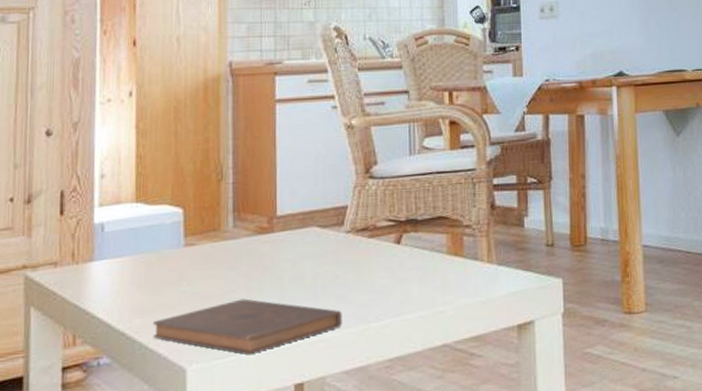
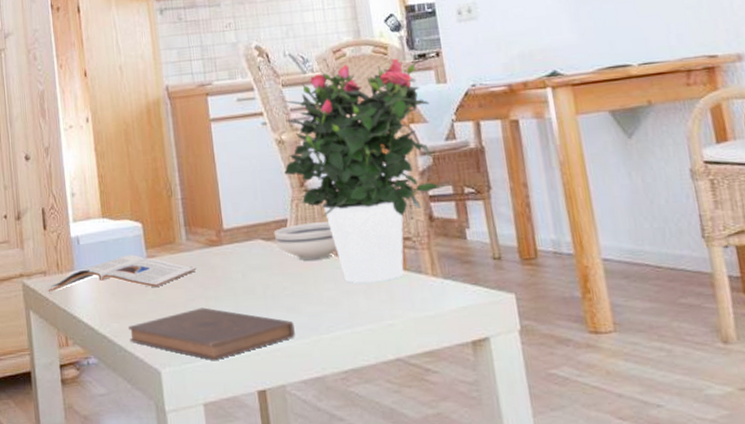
magazine: none [57,243,241,286] -> present [48,254,197,293]
bowl: none [331,209,396,247] -> present [273,222,337,259]
potted flower: none [350,49,504,271] -> present [284,58,439,284]

